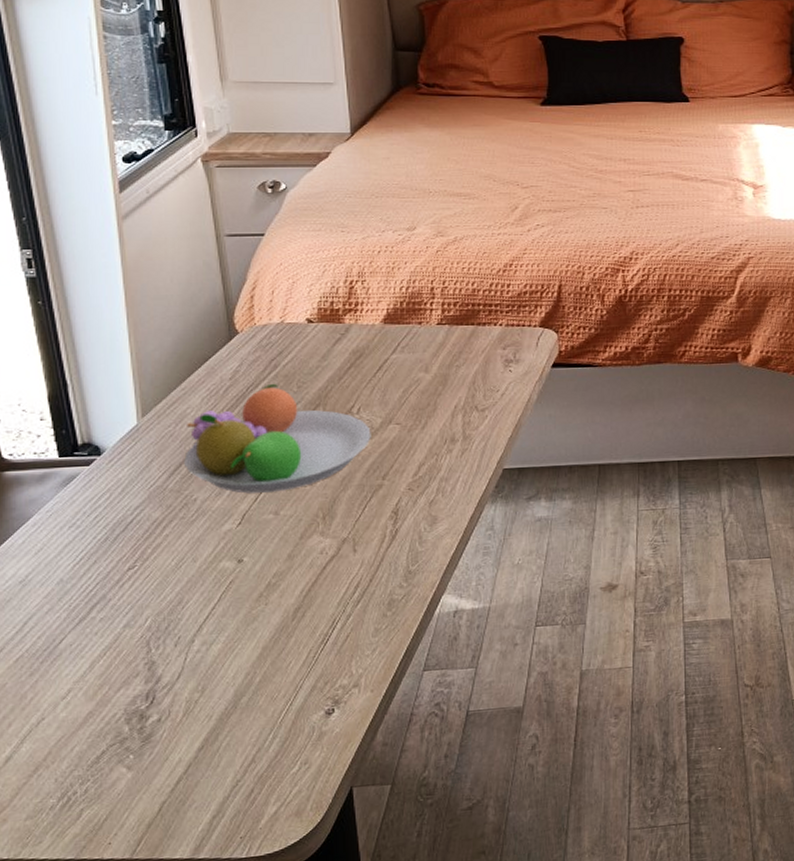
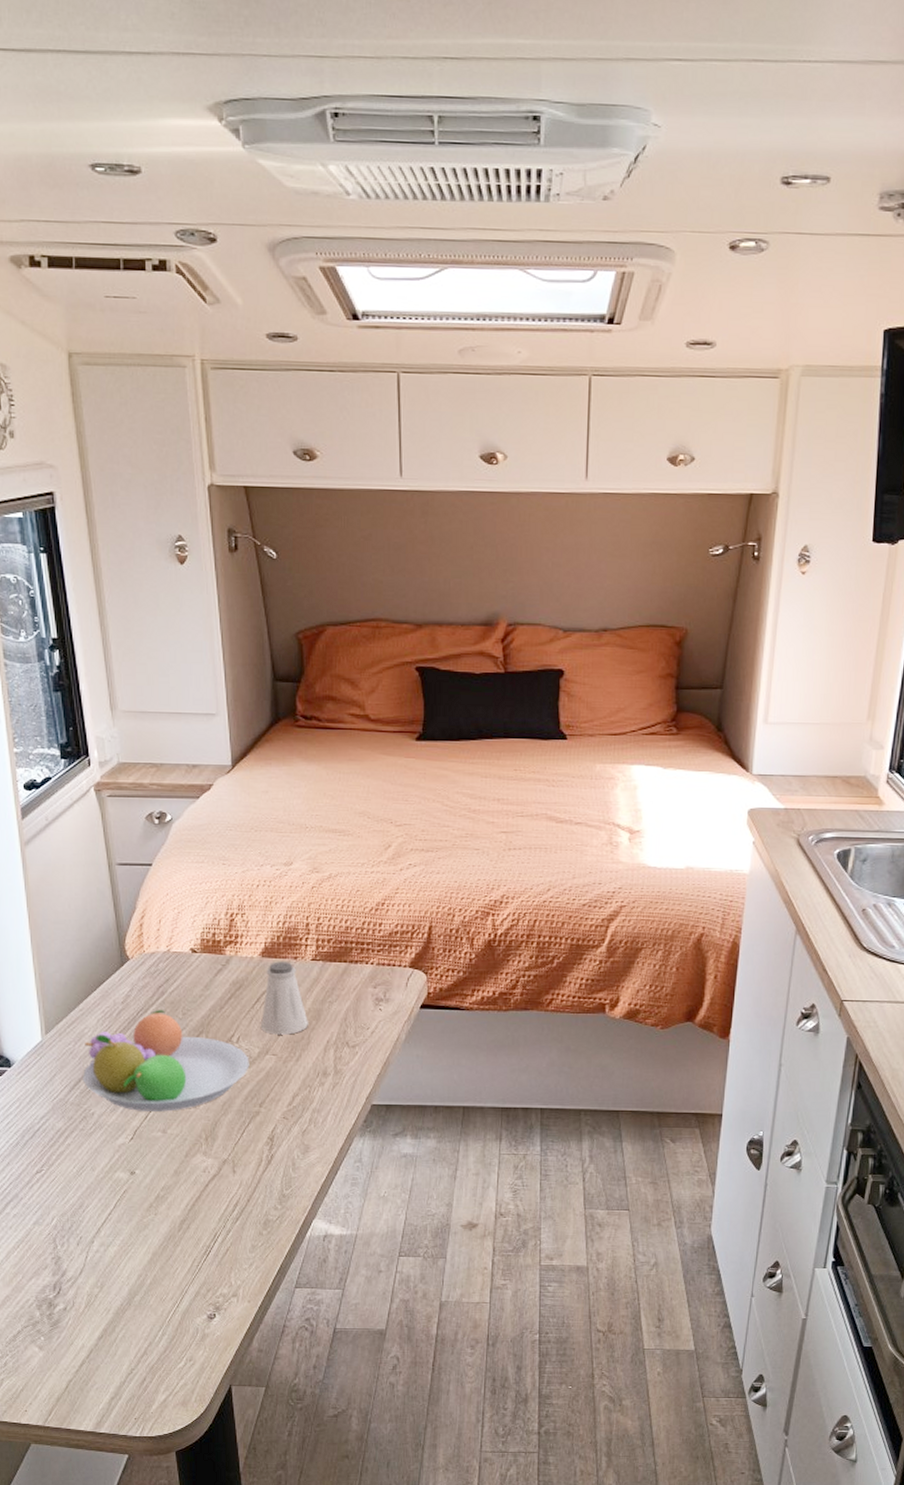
saltshaker: none [384,327,434,403] -> present [261,961,308,1035]

